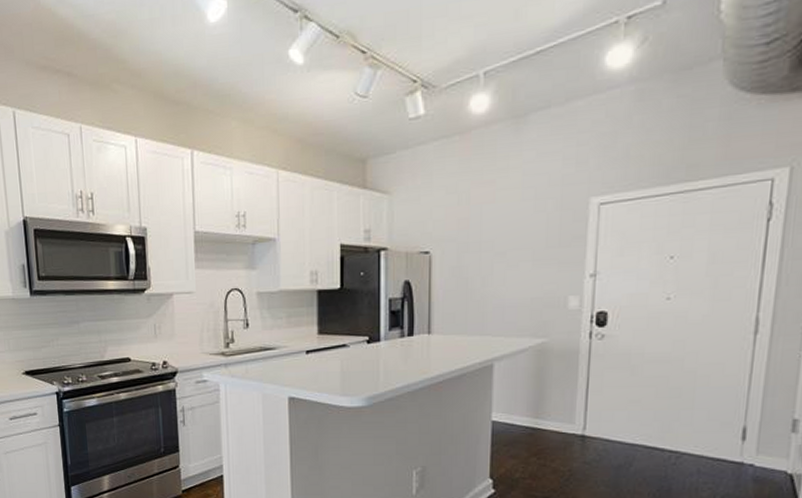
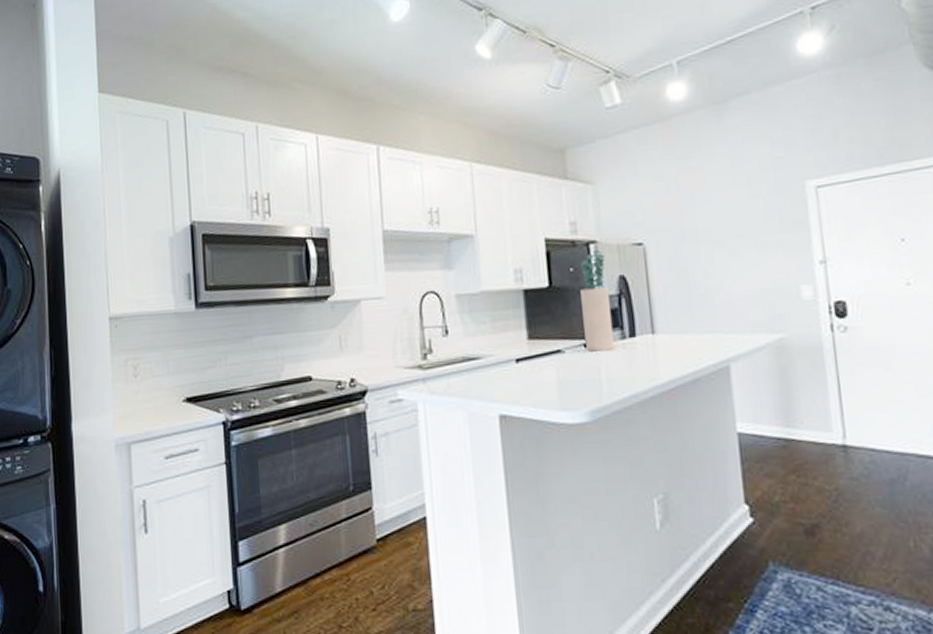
vase: none [368,252,395,347] -> present [580,245,614,352]

